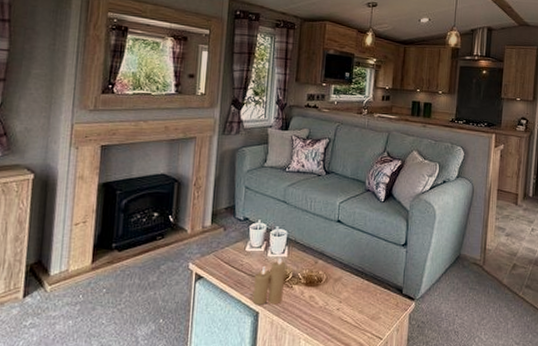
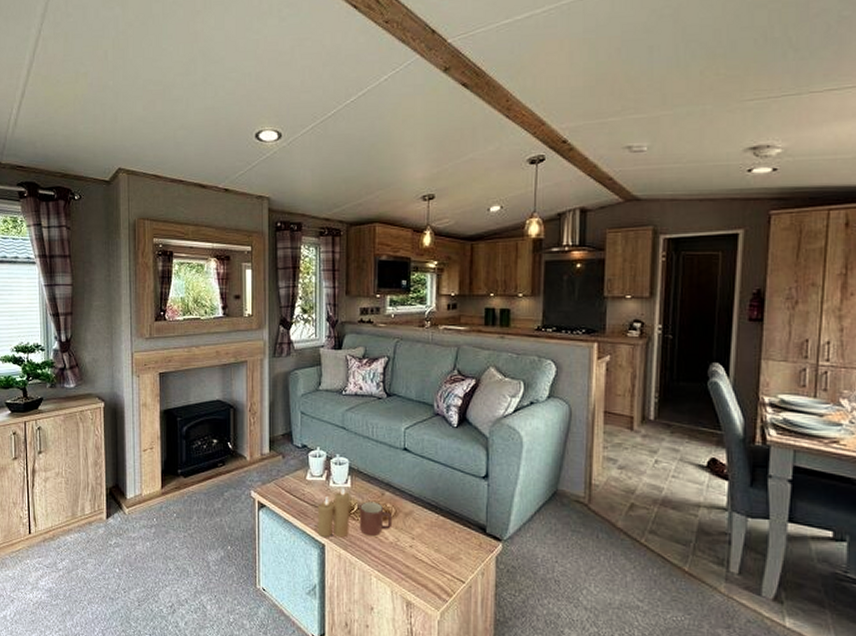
mug: none [292,270,324,303] -> present [359,501,393,538]

